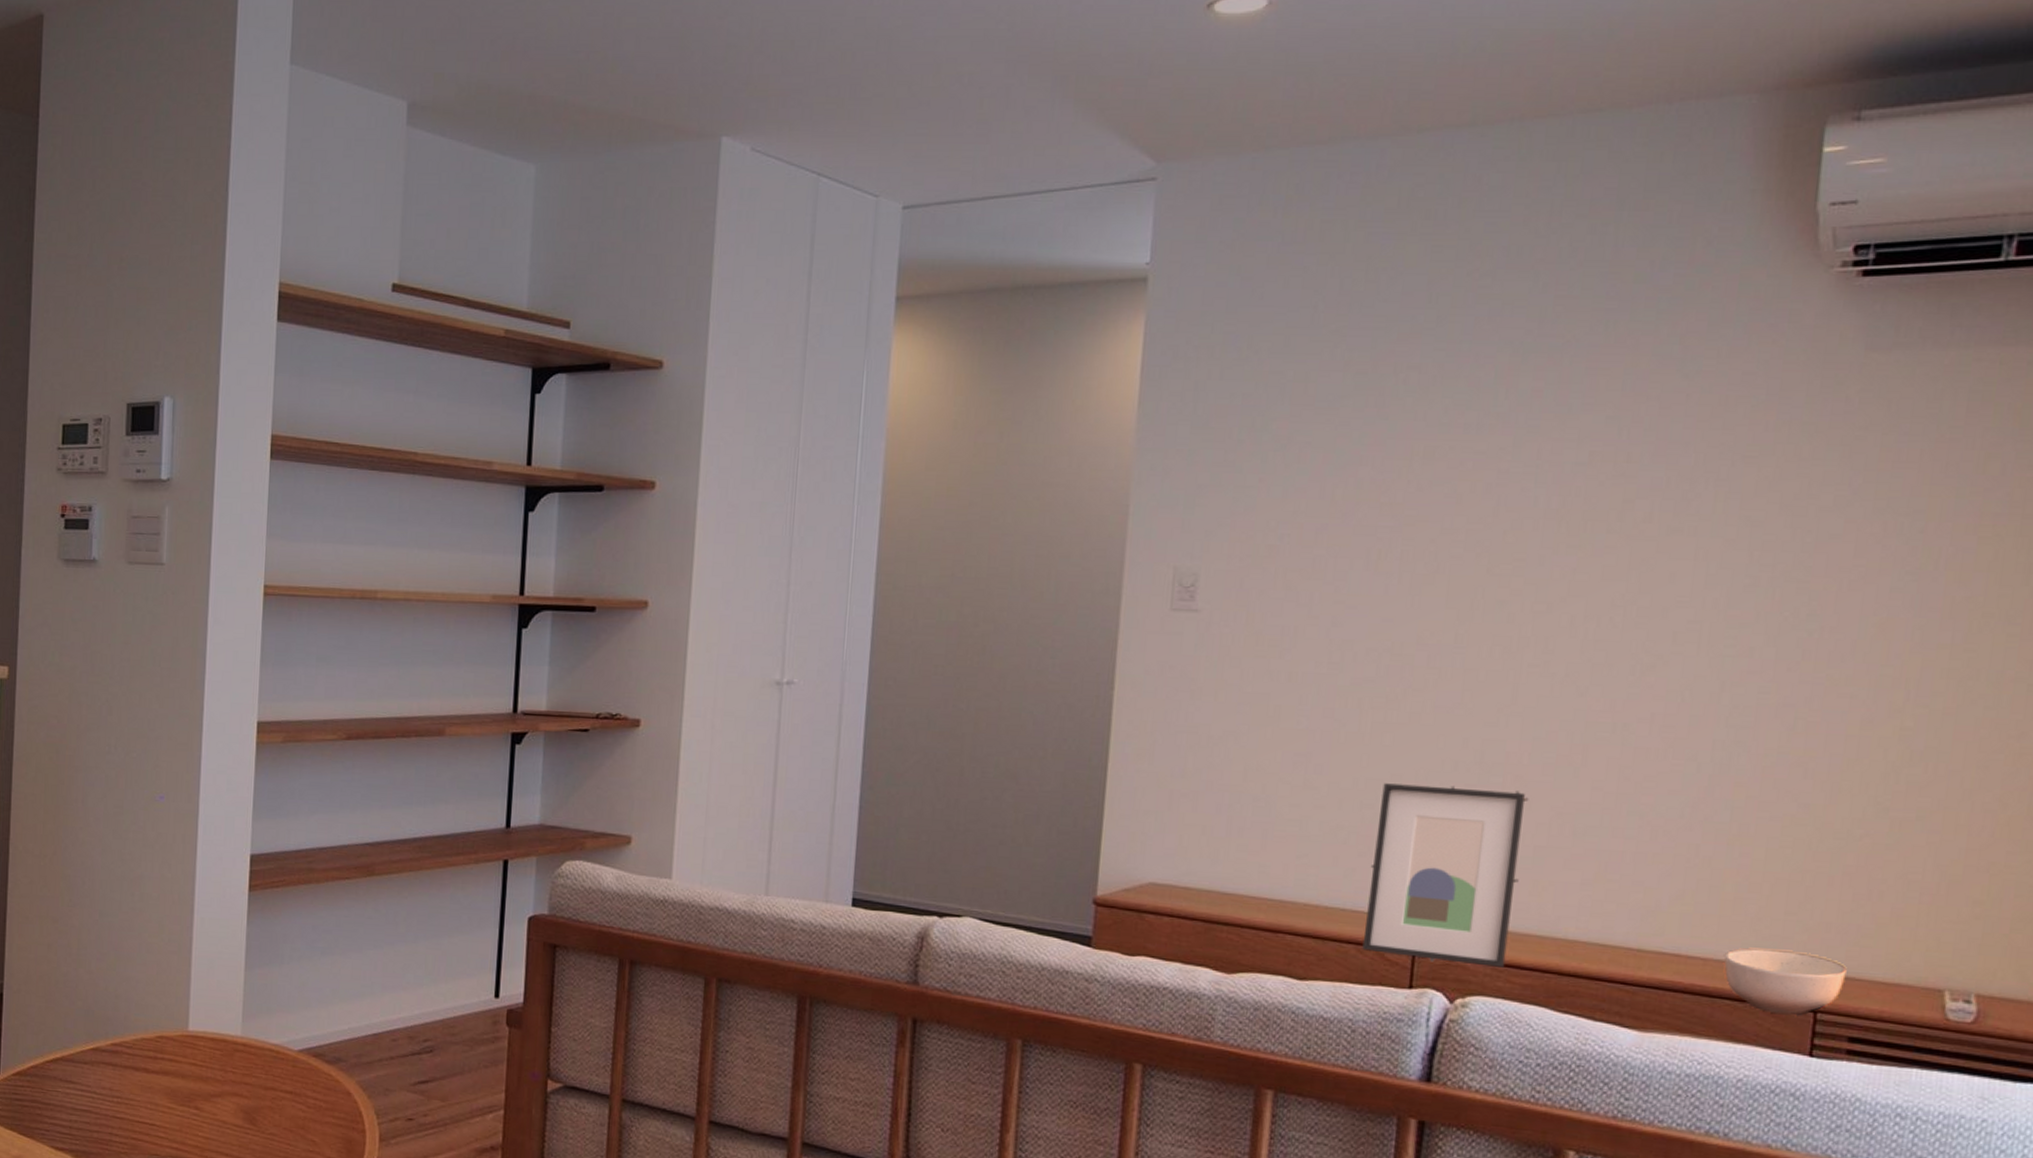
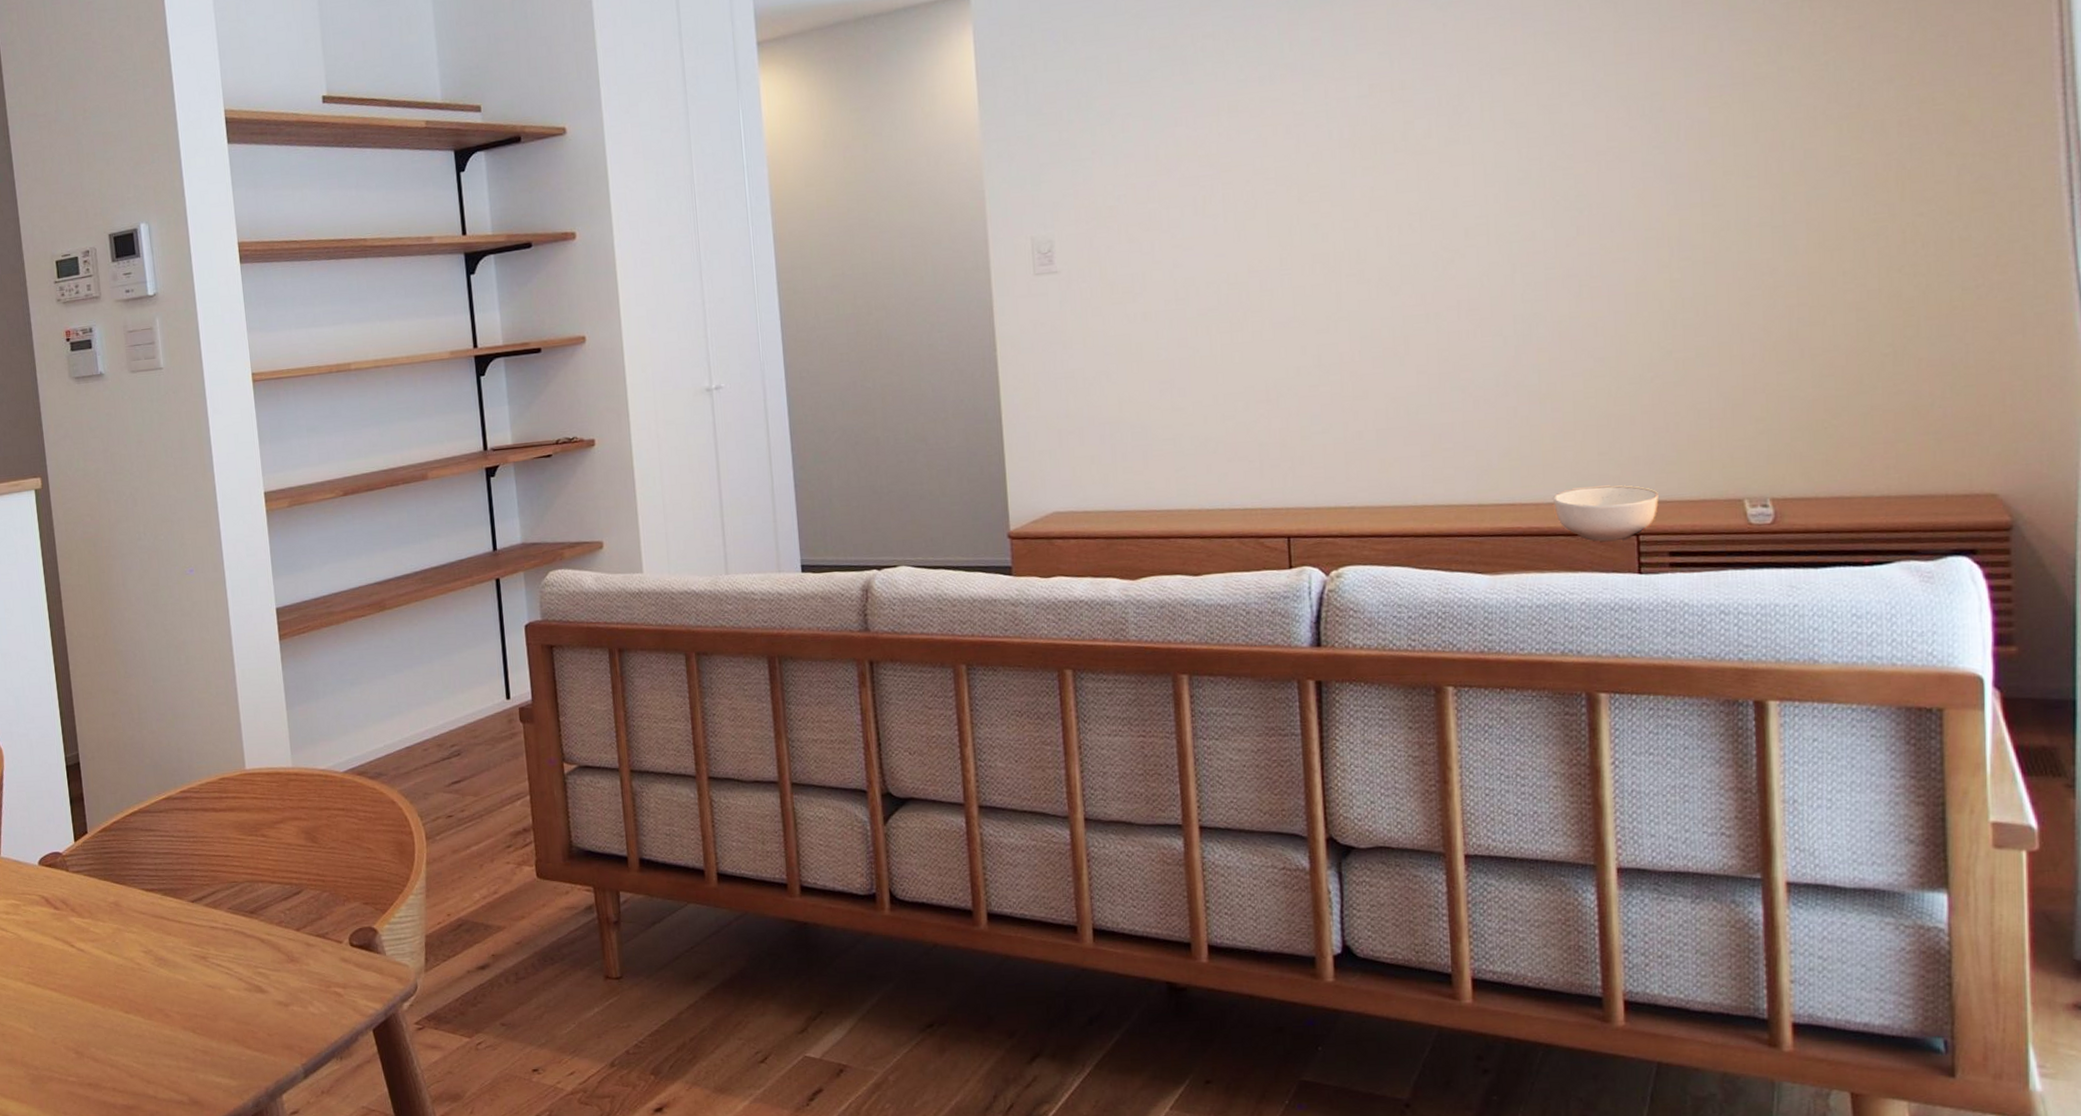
picture frame: present [1362,783,1529,968] -> none [1239,384,1368,543]

